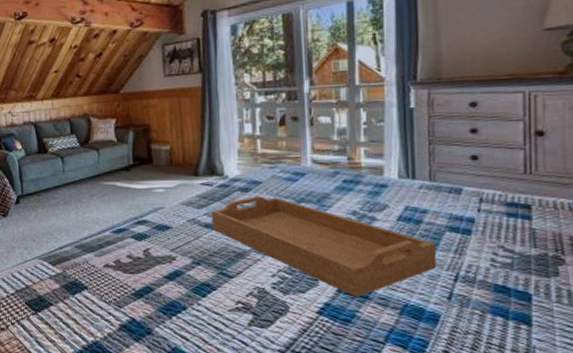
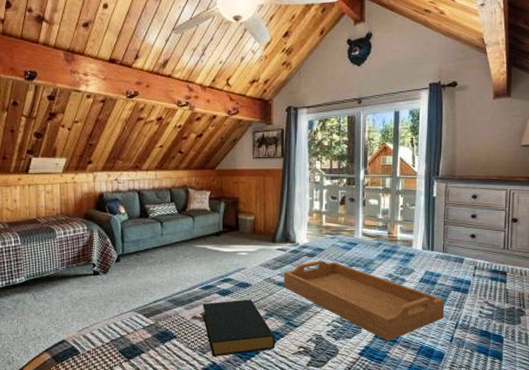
hardback book: none [115,245,206,311] -> present [203,299,275,356]

